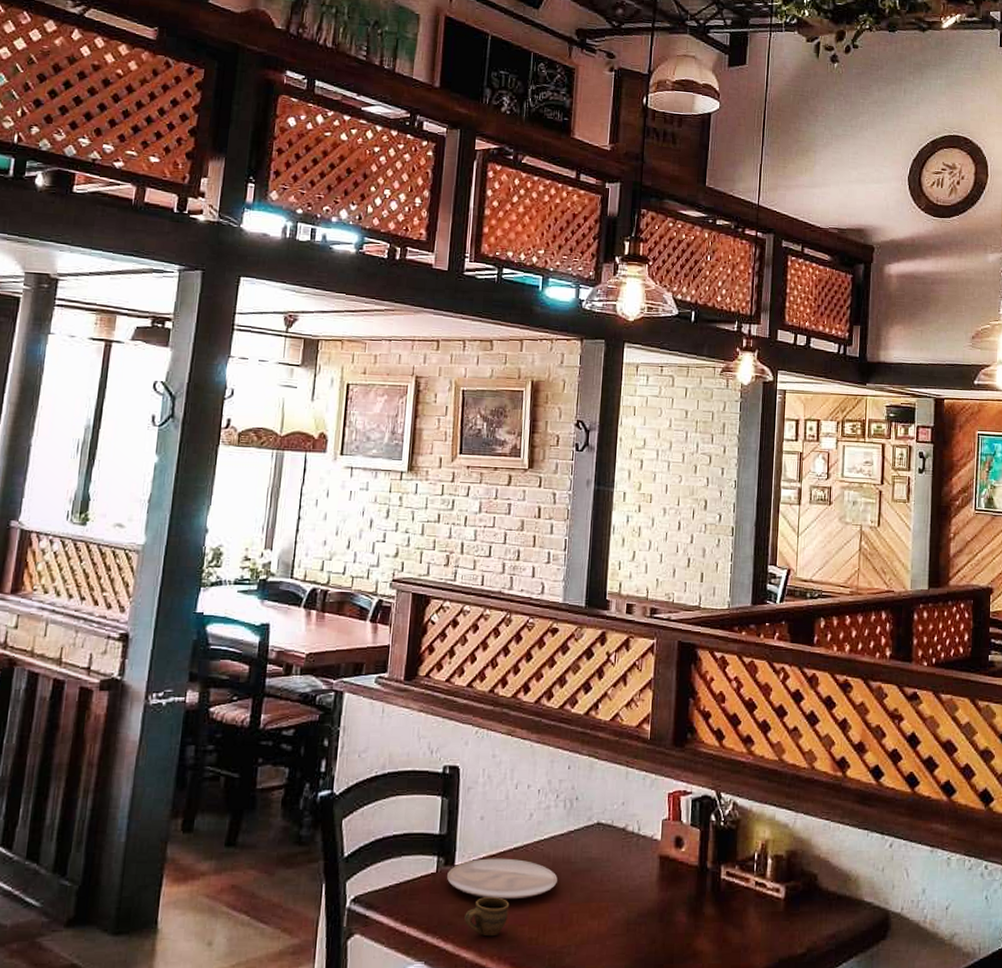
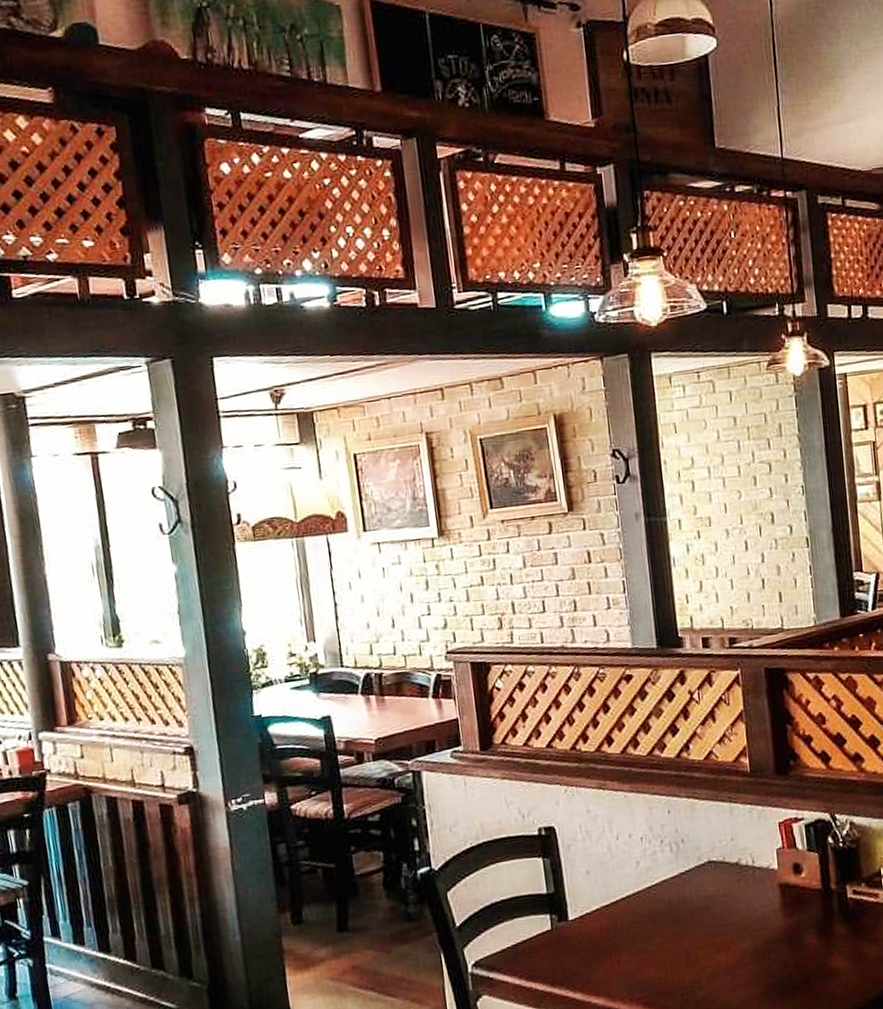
plate: present [447,858,558,900] -> none [563,906,677,947]
cup: present [464,896,510,937] -> none [588,944,632,982]

